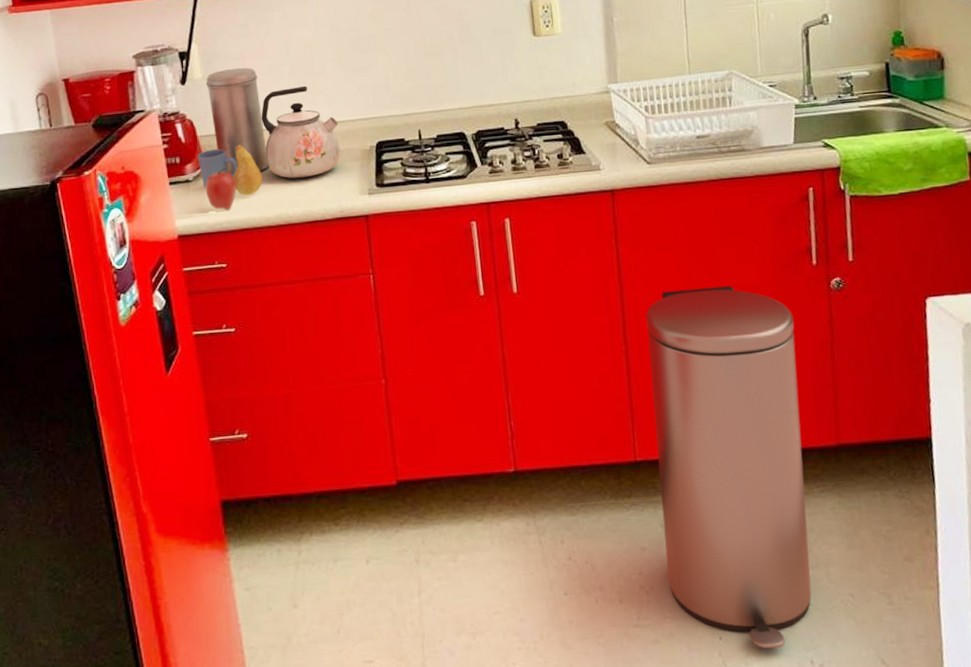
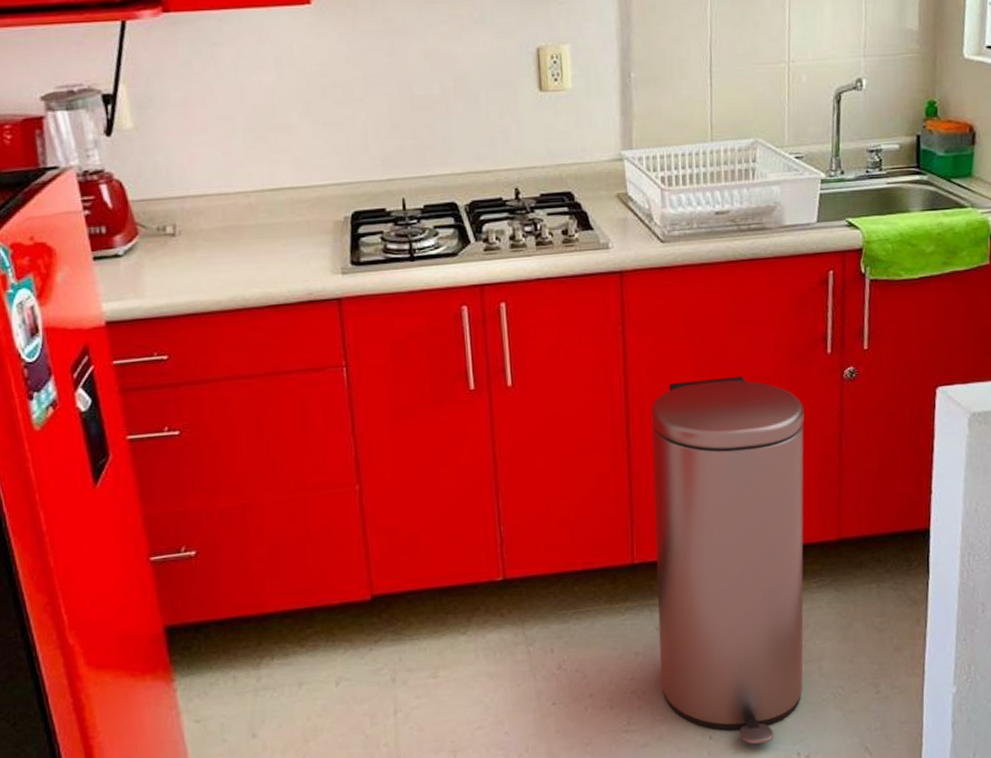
mug: present [197,148,238,189] -> none [128,216,181,265]
canister: present [205,67,270,174] -> none [138,116,221,248]
fruit: present [205,167,237,210] -> none [139,240,180,292]
fruit: present [234,144,263,196] -> none [175,212,212,275]
kettle: present [261,85,341,178] -> none [209,141,309,254]

